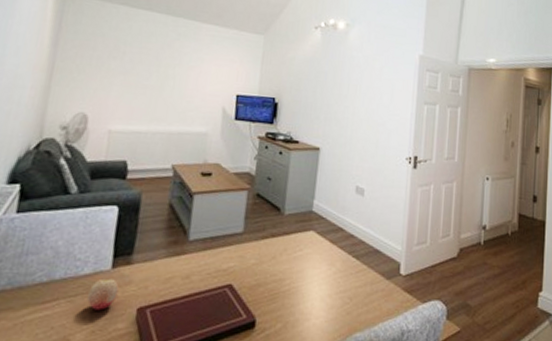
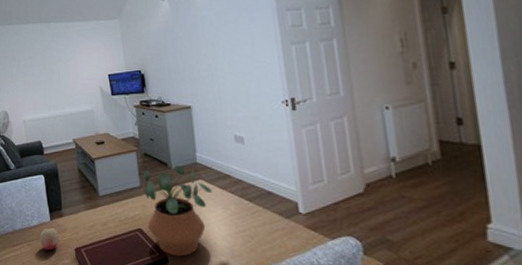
potted plant: none [240,212,322,320] -> present [143,165,213,257]

